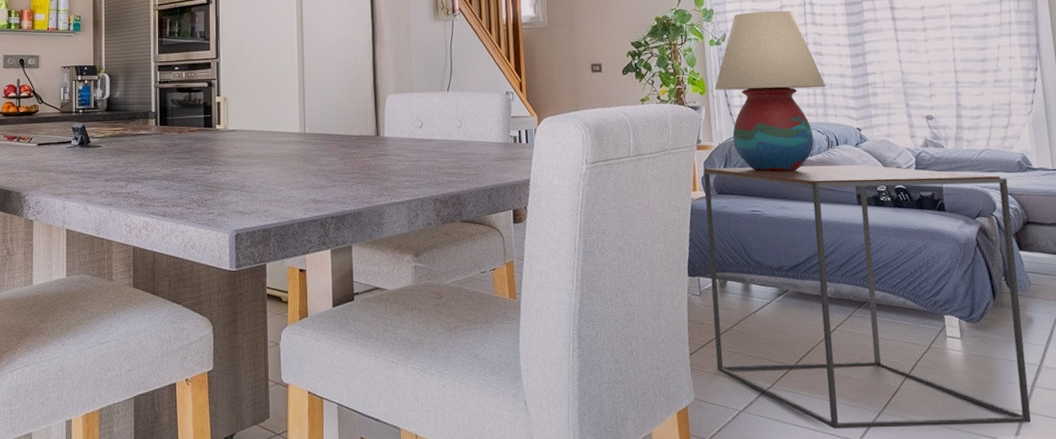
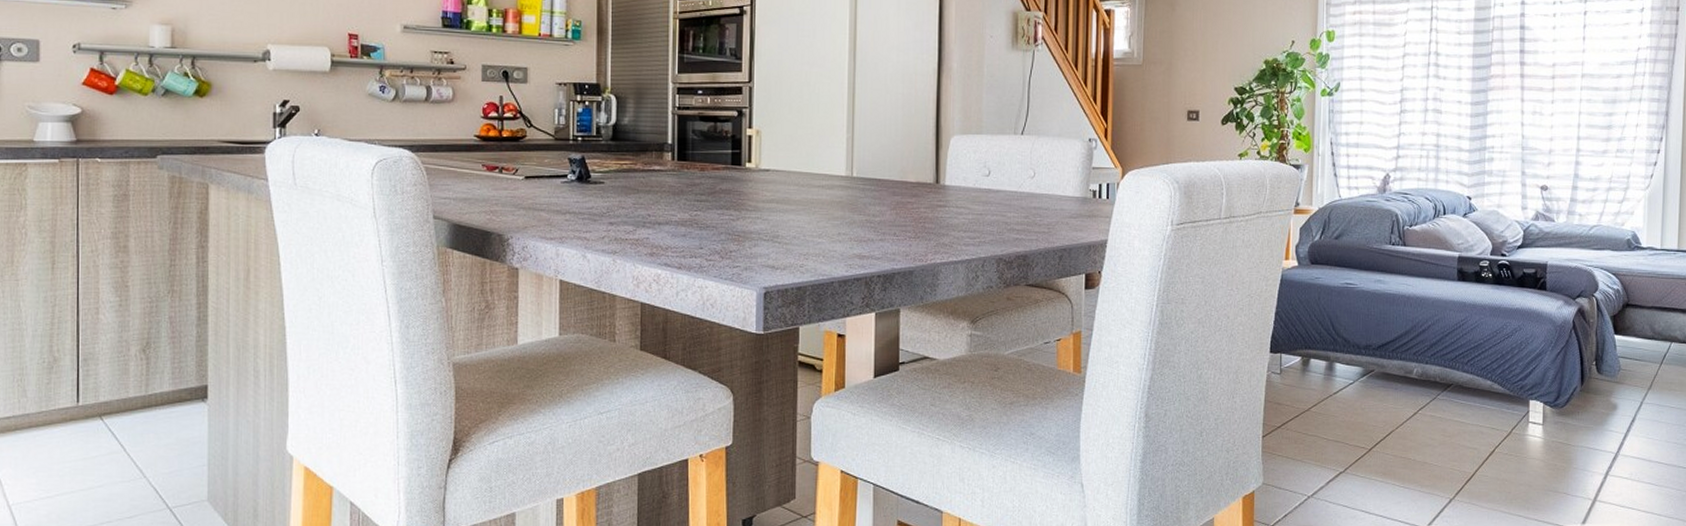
side table: present [703,164,1032,429] -> none [1290,234,1614,515]
table lamp: present [714,10,826,172] -> none [1321,59,1441,242]

